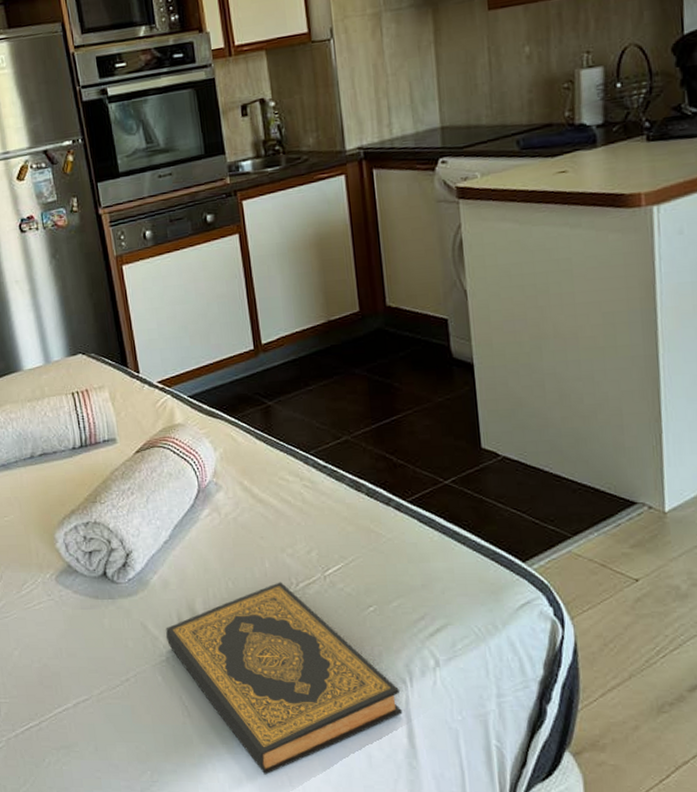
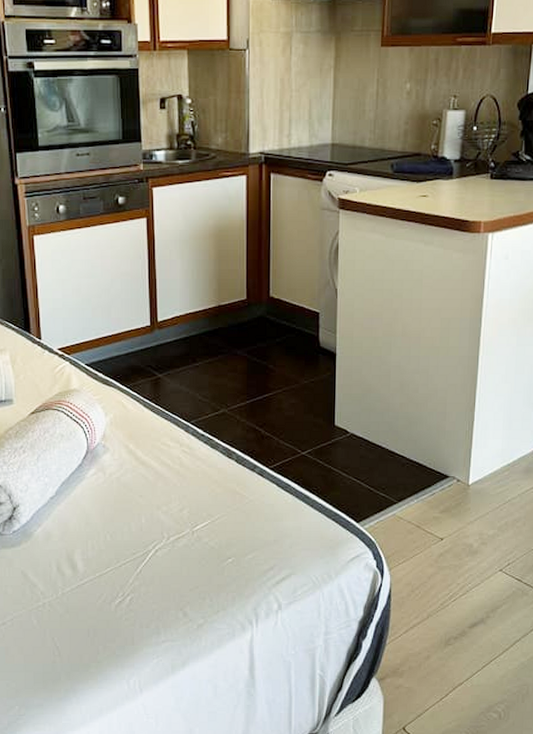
hardback book: present [165,582,403,775] -> none [44,536,247,706]

